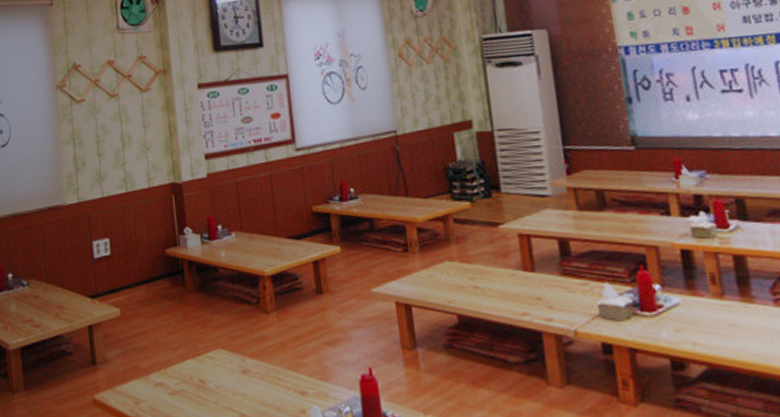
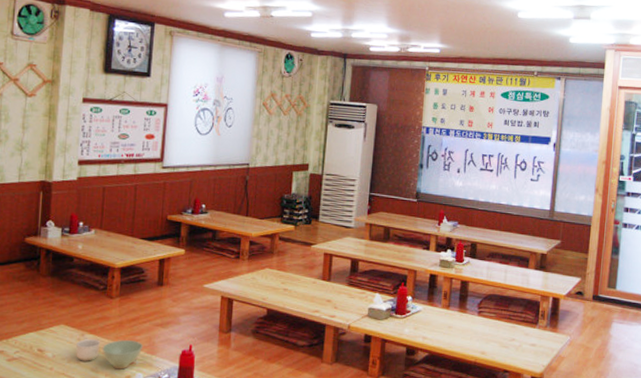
teacup: none [237,364,265,393] -> present [75,338,101,361]
bowl: none [267,364,314,402] -> present [102,340,144,370]

